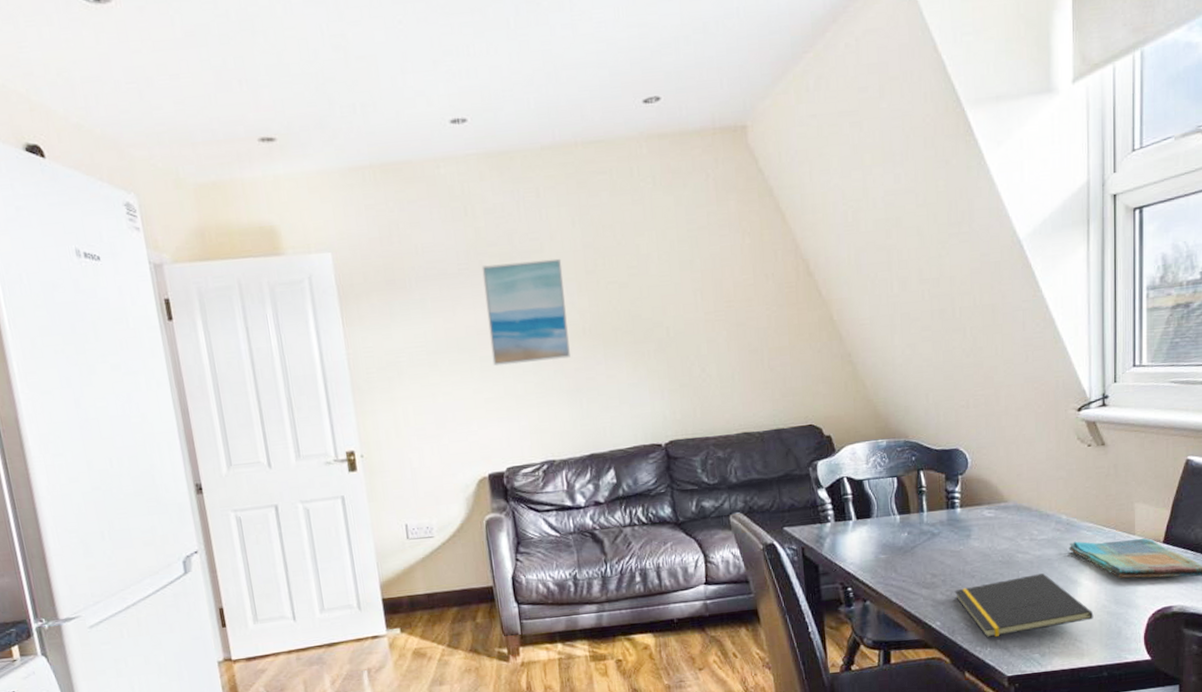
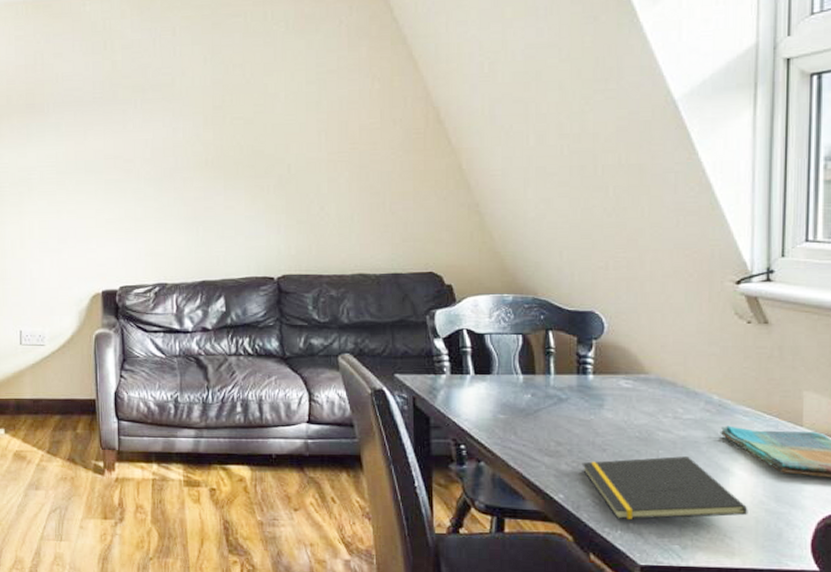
wall art: present [481,258,570,366] -> none [115,93,191,189]

